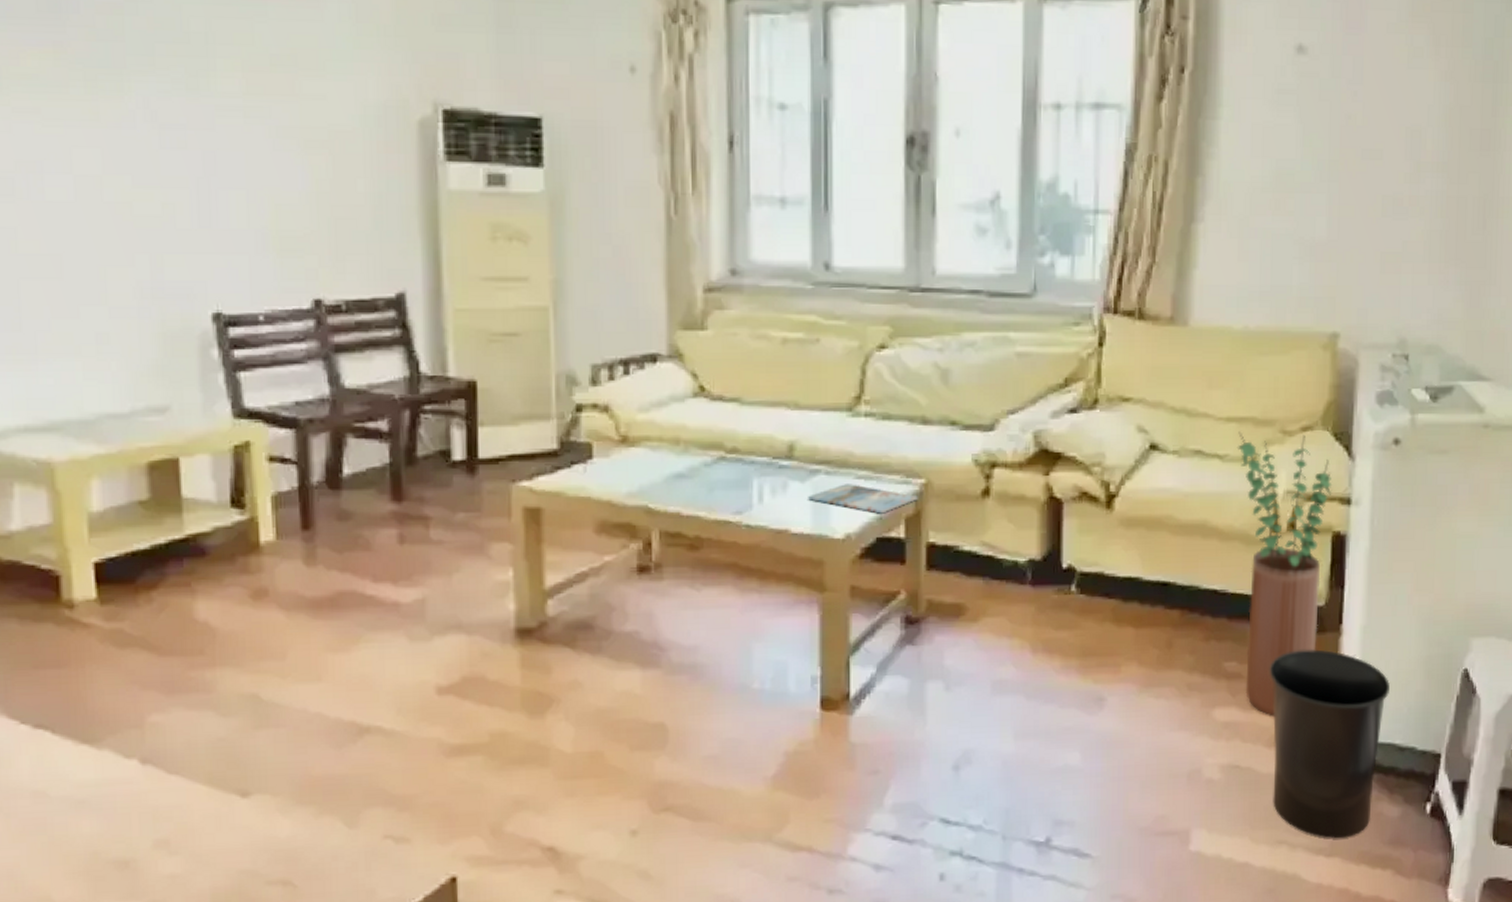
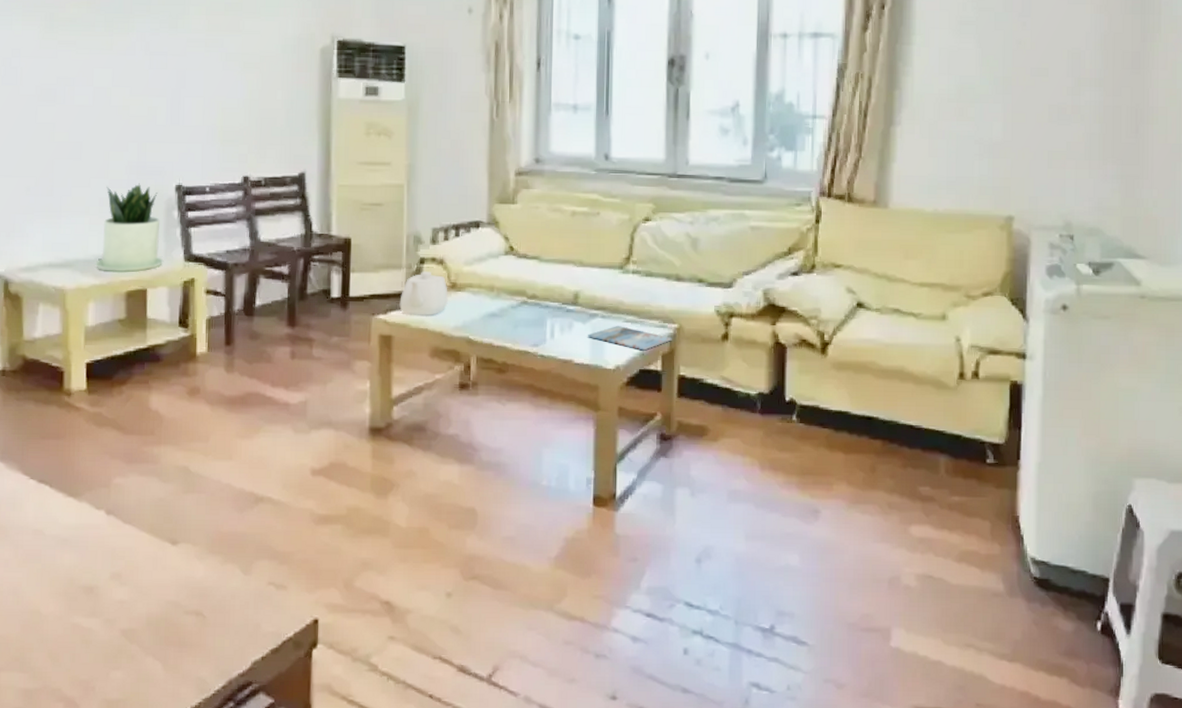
planter: none [96,311,202,437] -> present [95,183,164,273]
teapot: none [549,422,619,480] -> present [399,271,449,316]
vase: present [1237,431,1333,715] -> none [929,295,1010,534]
waste bin: present [1269,649,1390,838] -> none [957,480,1062,646]

